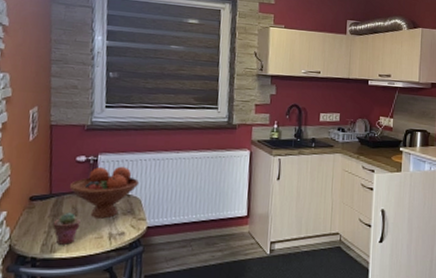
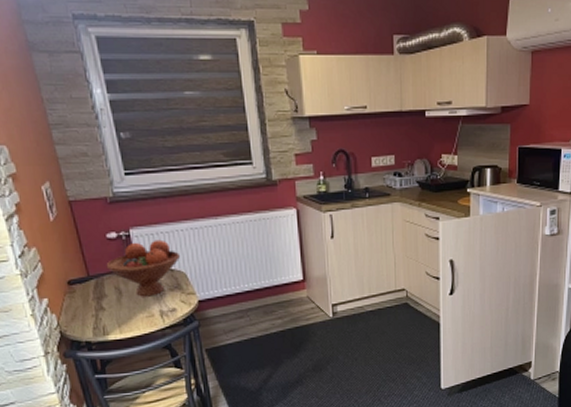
potted succulent: present [52,211,81,245] -> none [99,292,128,327]

